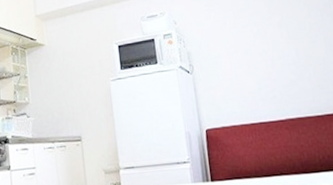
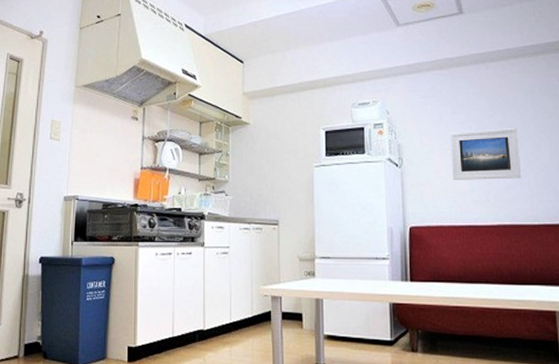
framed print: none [234,27,303,81] -> present [450,128,522,180]

